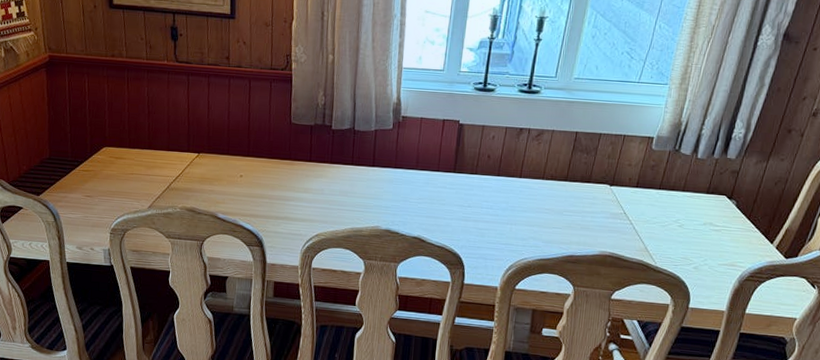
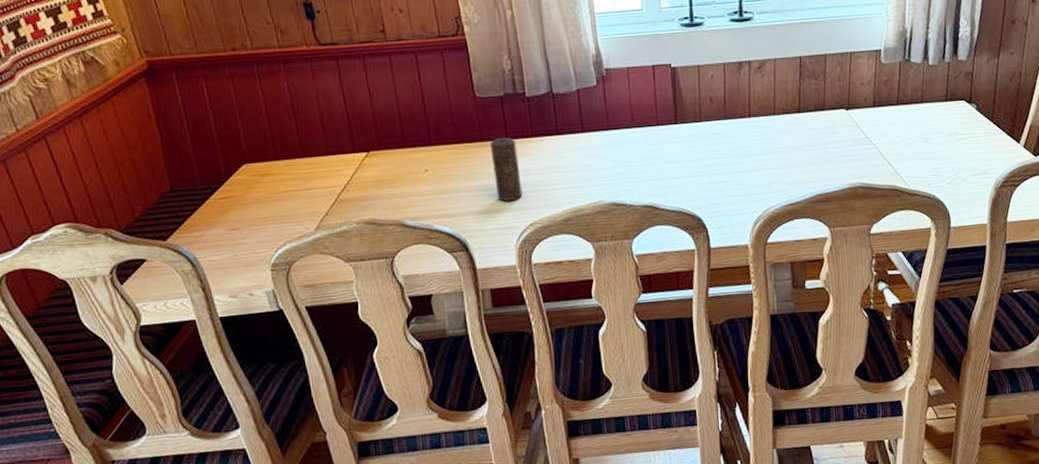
candle: none [293,159,317,213] -> present [490,137,523,201]

